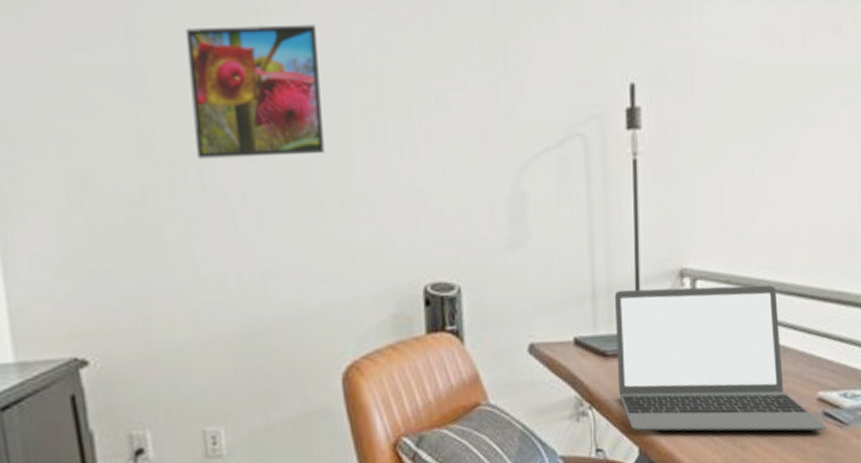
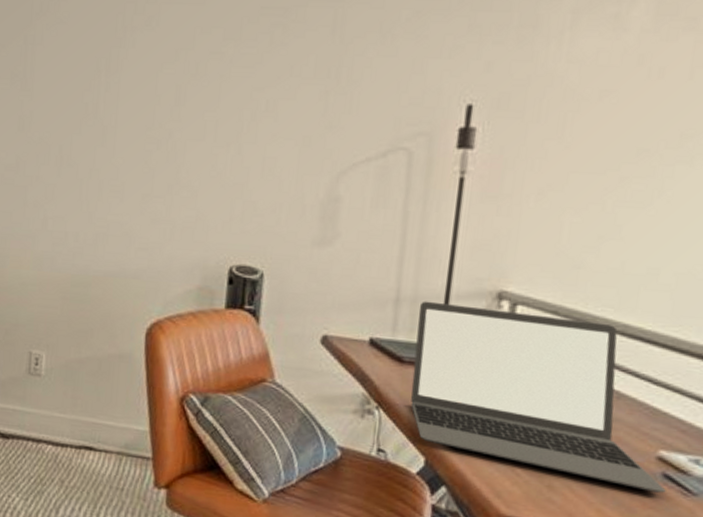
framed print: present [185,24,325,159] -> none [61,38,171,144]

